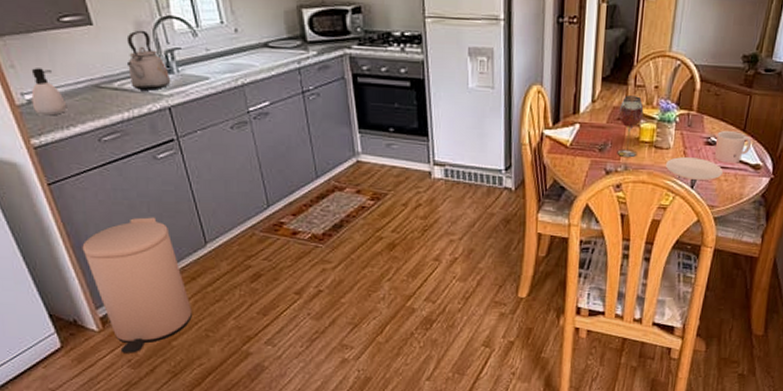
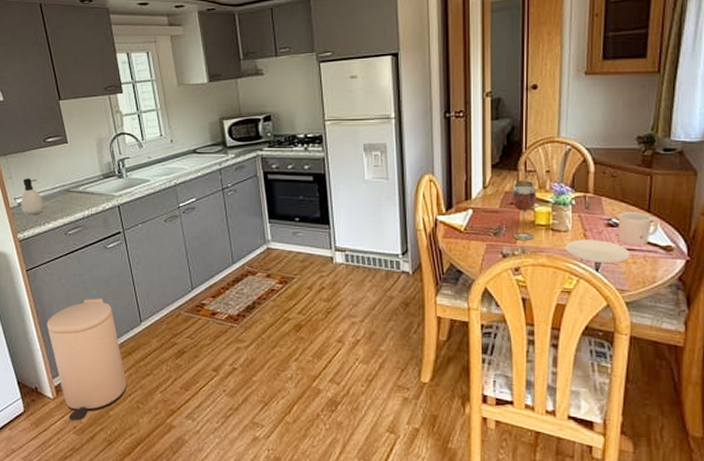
kettle: present [126,30,171,91] -> none [89,145,121,192]

